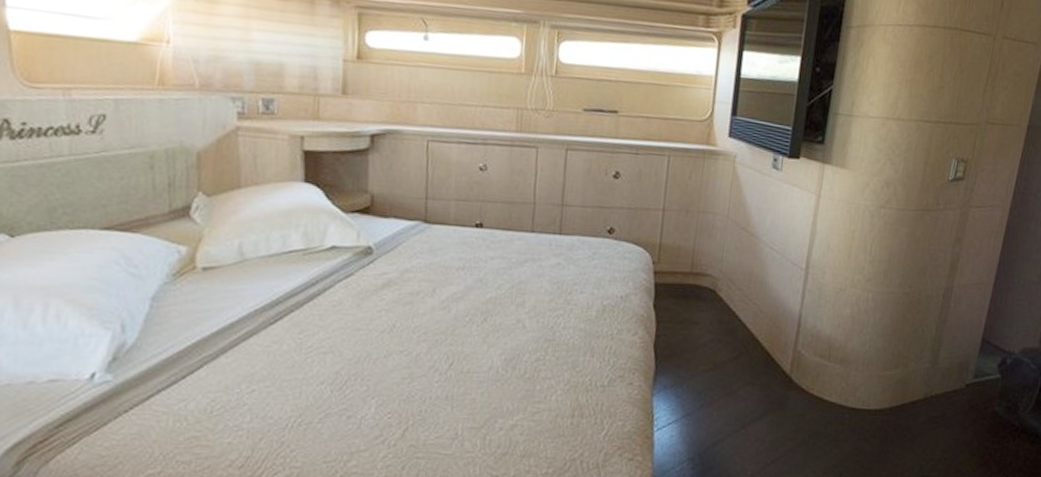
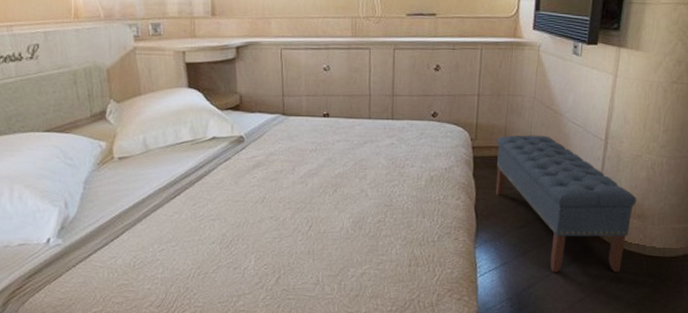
bench: none [678,259,840,427] -> present [495,135,637,273]

